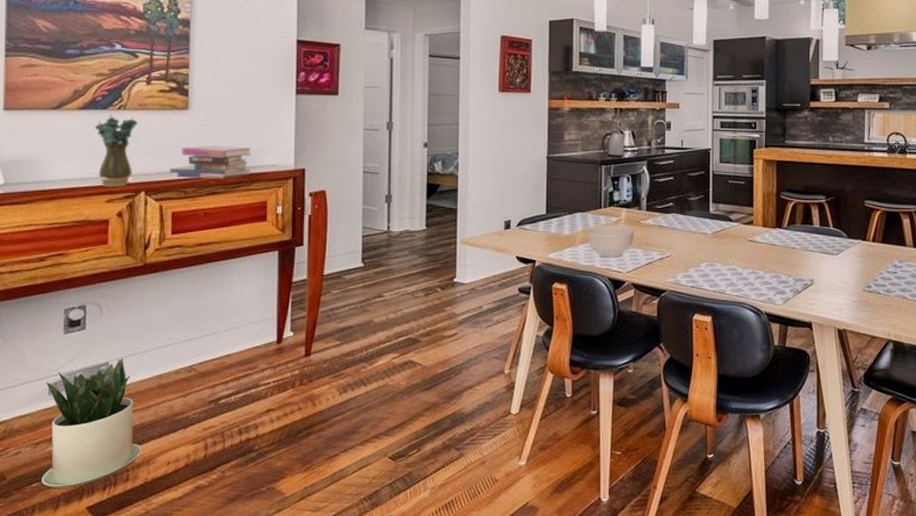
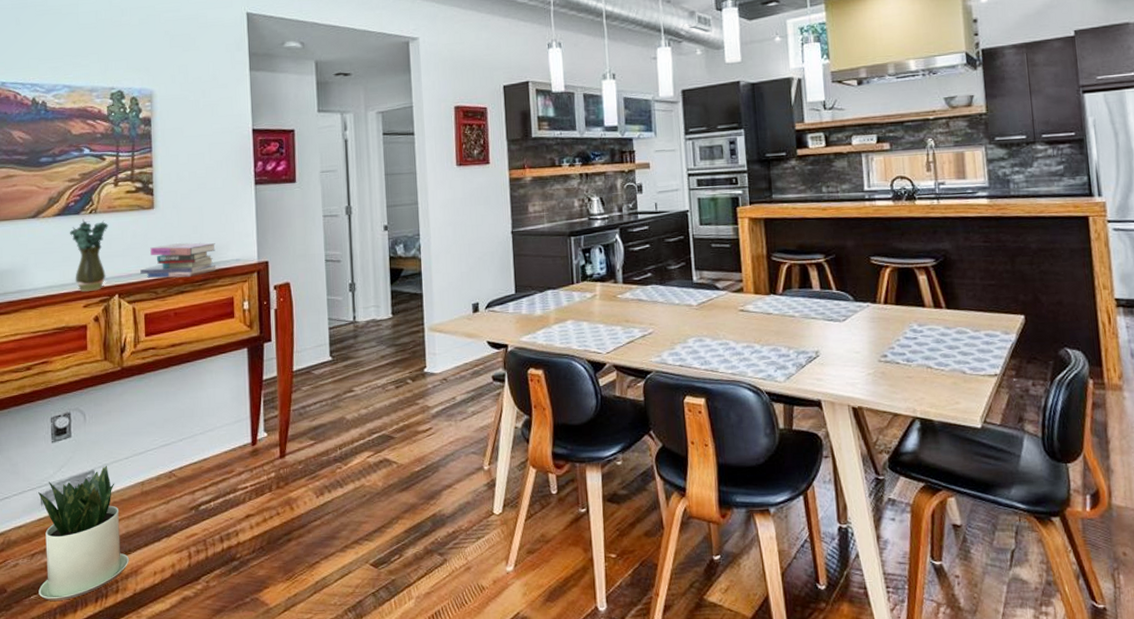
bowl: present [586,225,635,258] -> none [560,301,612,338]
kettle: present [601,131,625,158] -> none [568,198,594,228]

